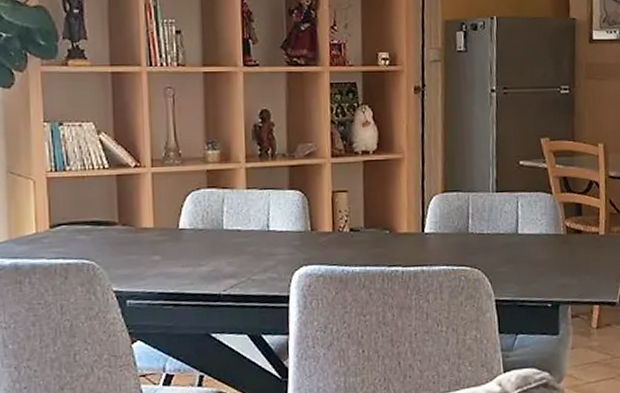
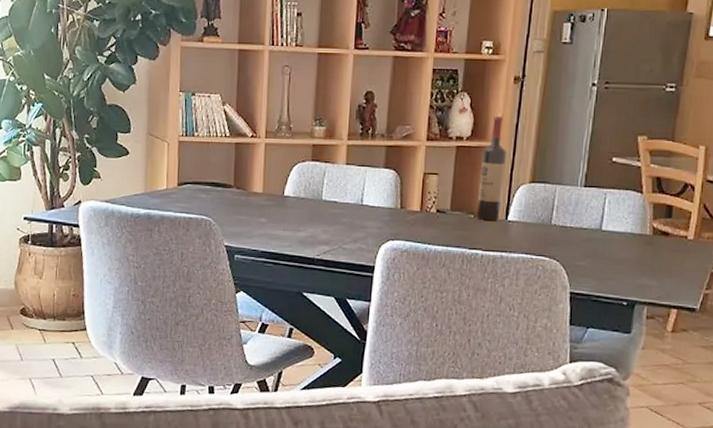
wine bottle: none [390,127,417,235] -> present [476,115,506,221]

